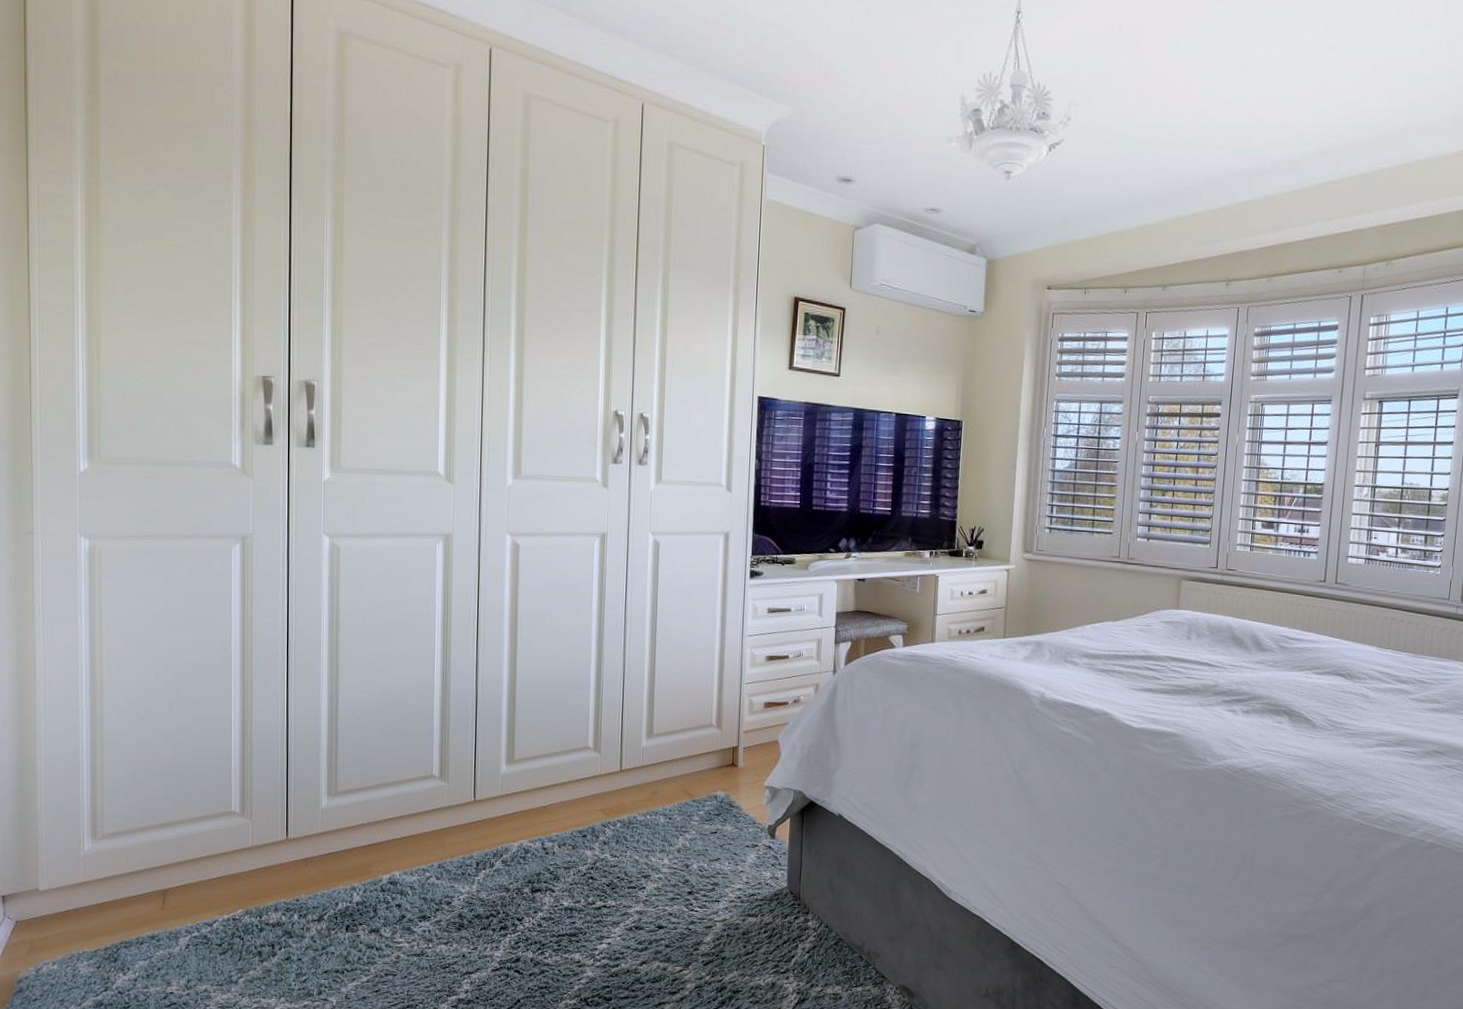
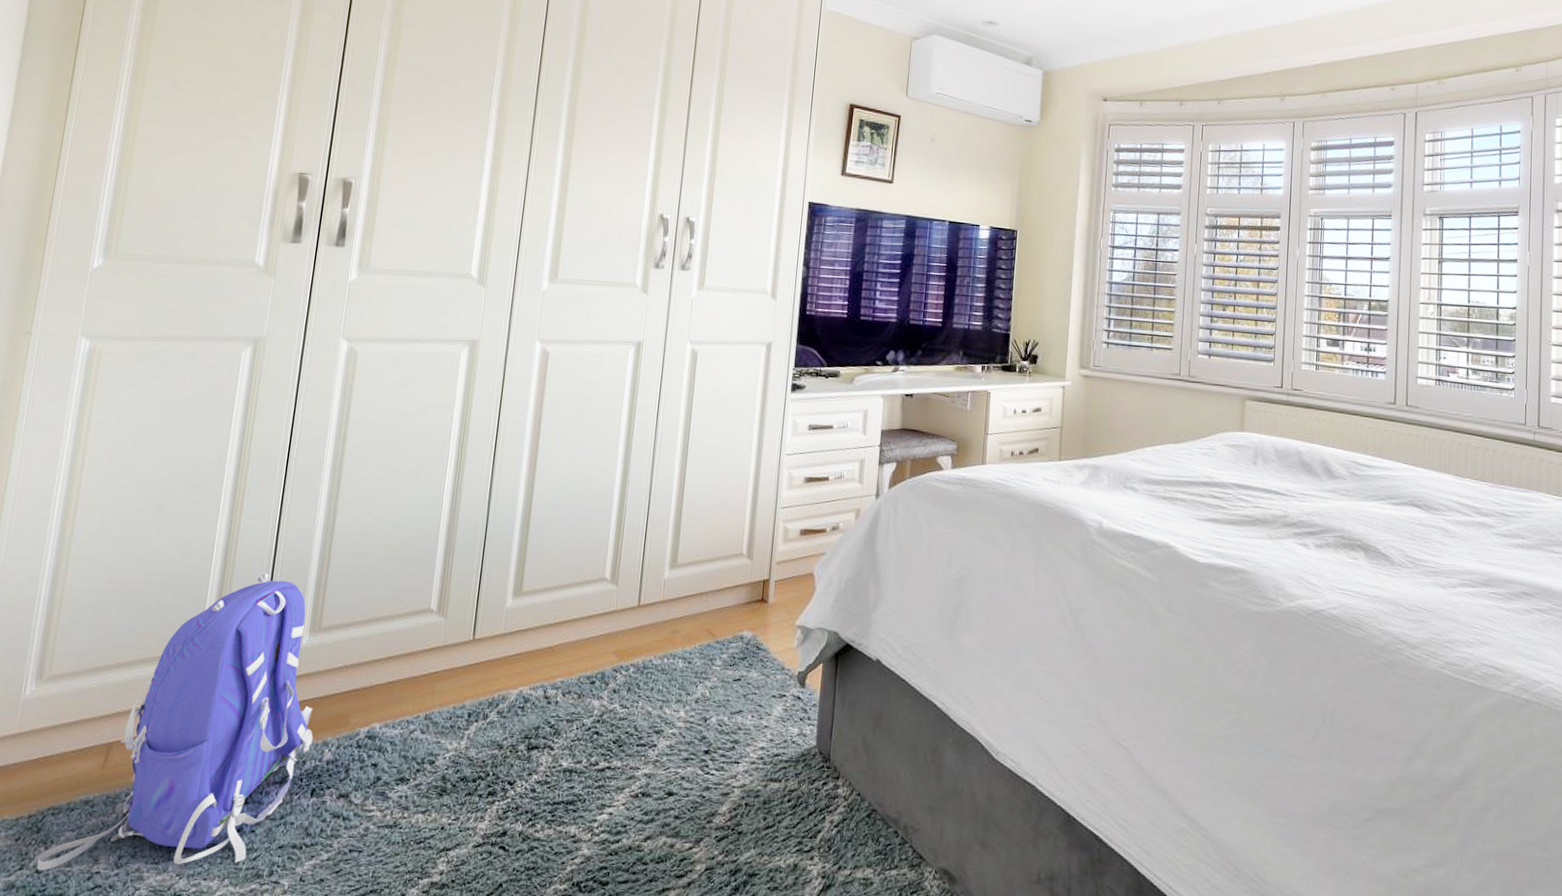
backpack: none [119,746,342,992] -> present [37,573,314,871]

